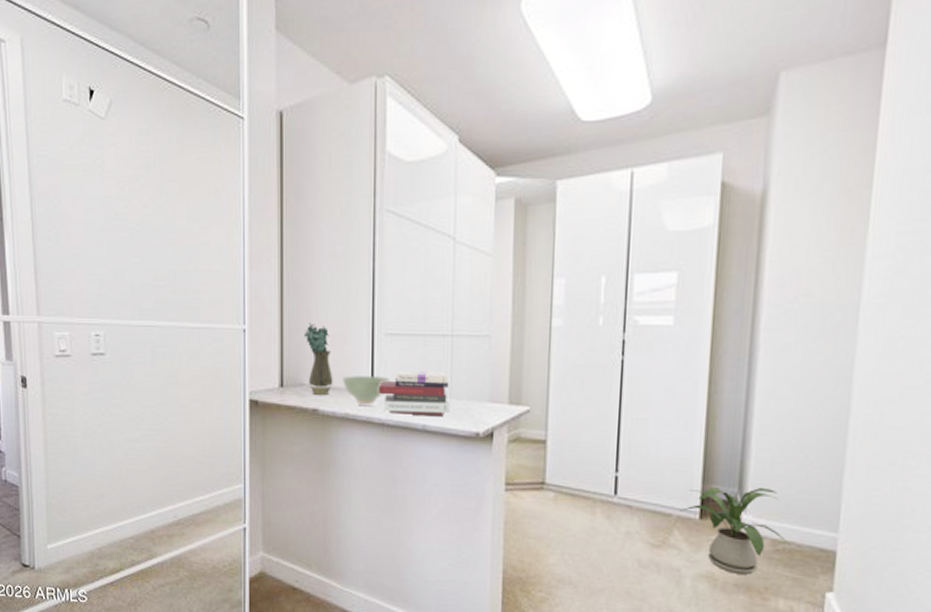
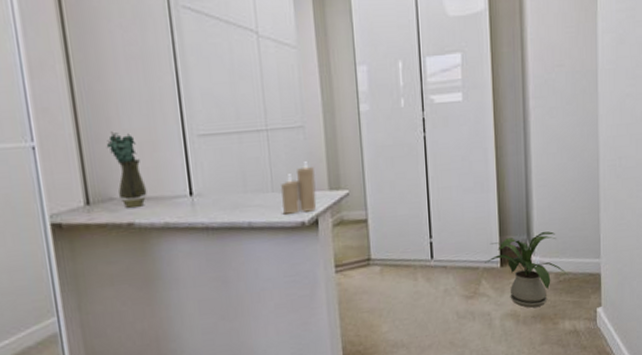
bowl: present [342,374,390,404] -> none [157,178,209,211]
books: present [379,371,450,417] -> none [197,167,274,216]
candle: none [458,372,497,423] -> present [280,161,317,215]

